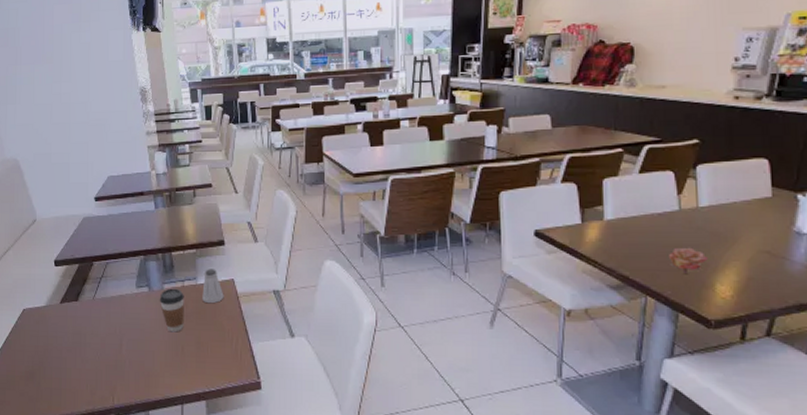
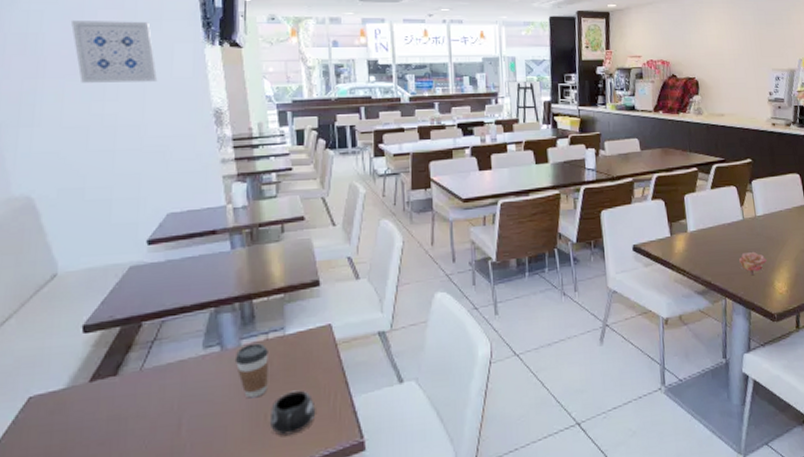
wall art: none [37,13,98,68] -> present [71,19,158,83]
mug: none [185,331,222,366] -> present [269,390,316,436]
saltshaker: present [202,269,224,304] -> none [292,314,319,357]

